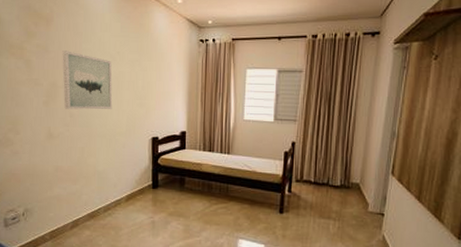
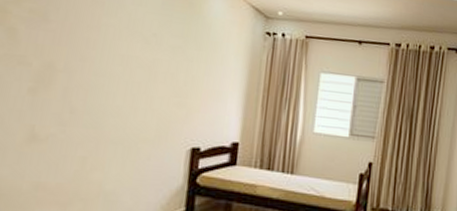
wall art: present [62,51,113,110] -> none [62,22,144,107]

